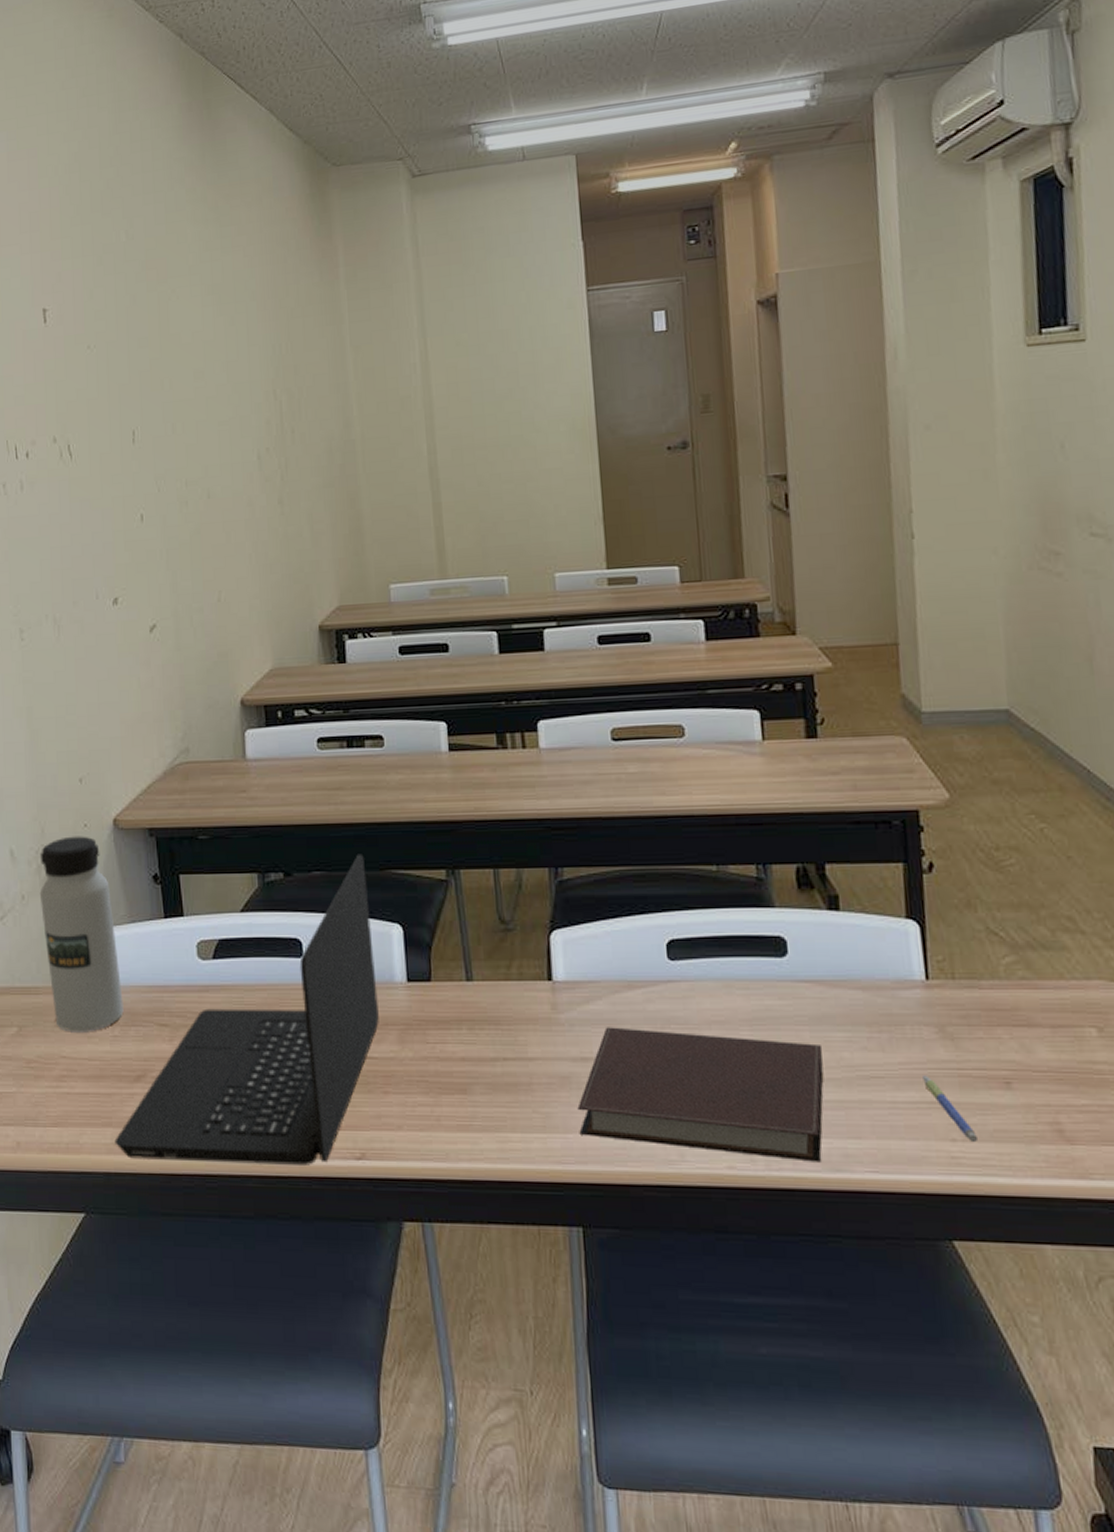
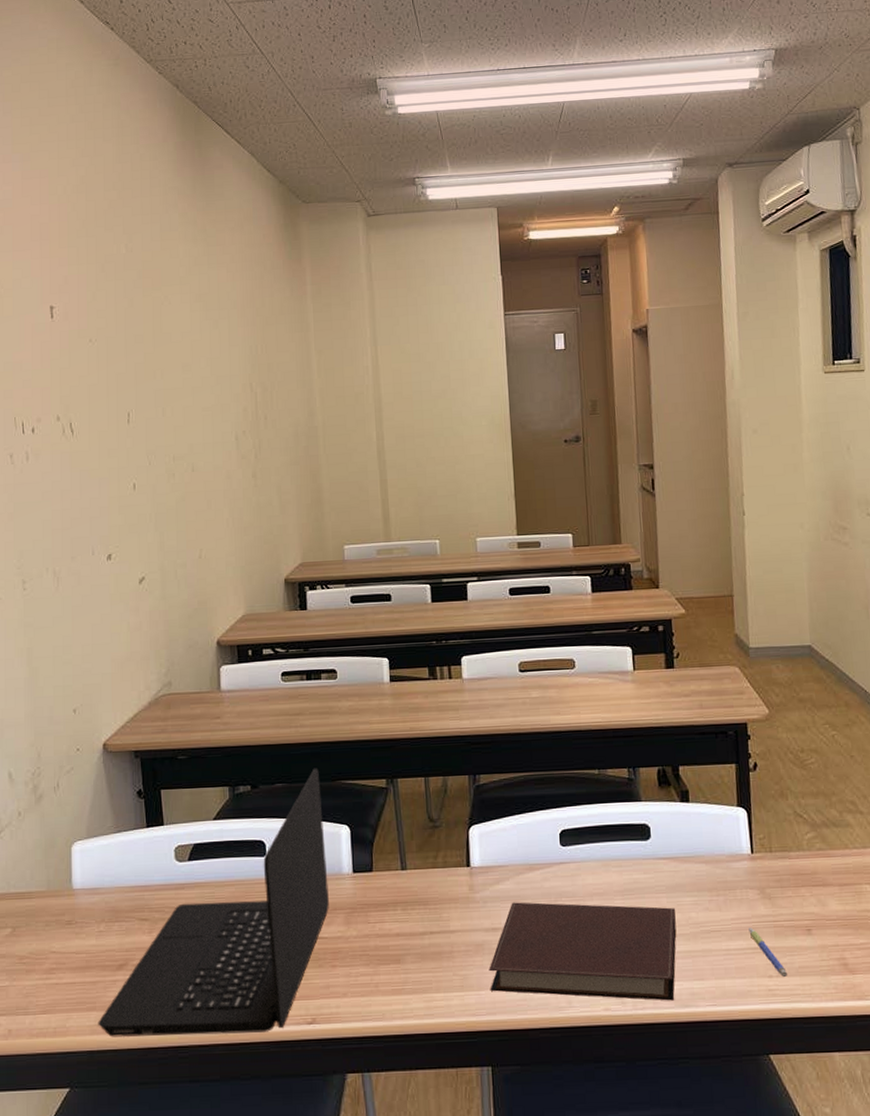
water bottle: present [39,836,124,1032] -> none [35,759,109,930]

